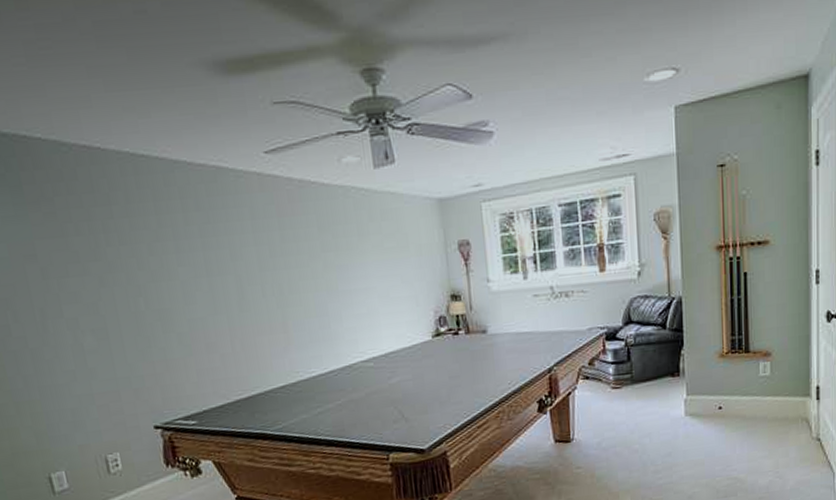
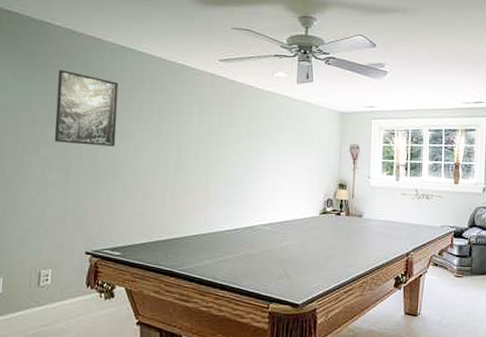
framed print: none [58,198,157,297] -> present [54,69,119,147]

